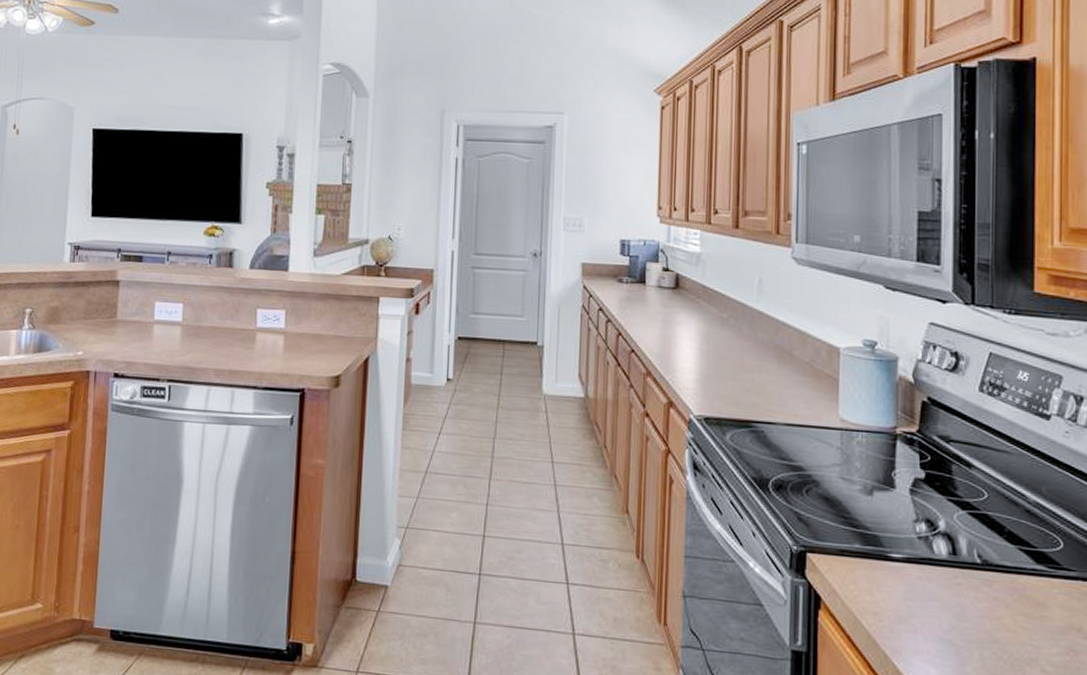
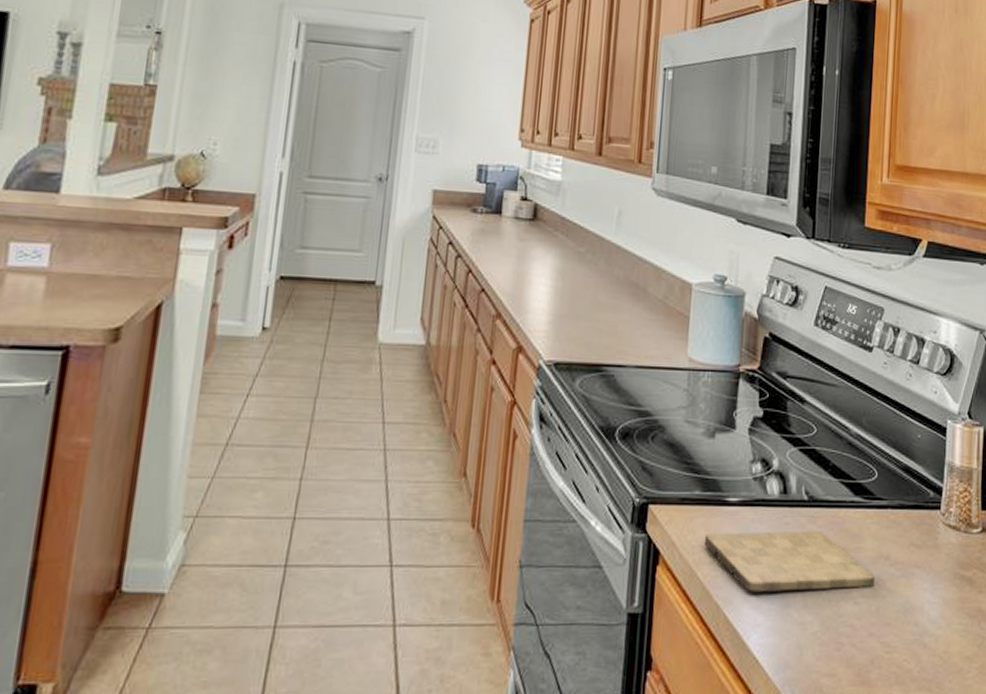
cutting board: none [867,585,1065,658] -> present [704,531,875,593]

